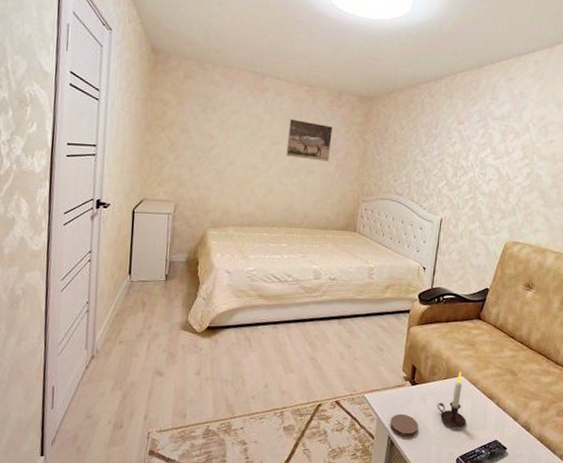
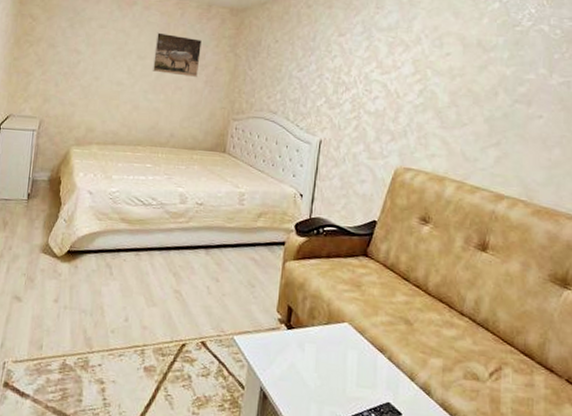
coaster: present [390,413,419,437] -> none [262,361,296,391]
candle: present [437,370,466,428] -> none [317,315,352,384]

